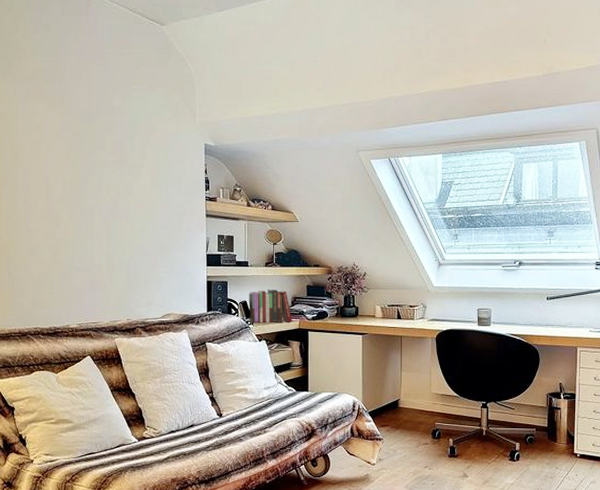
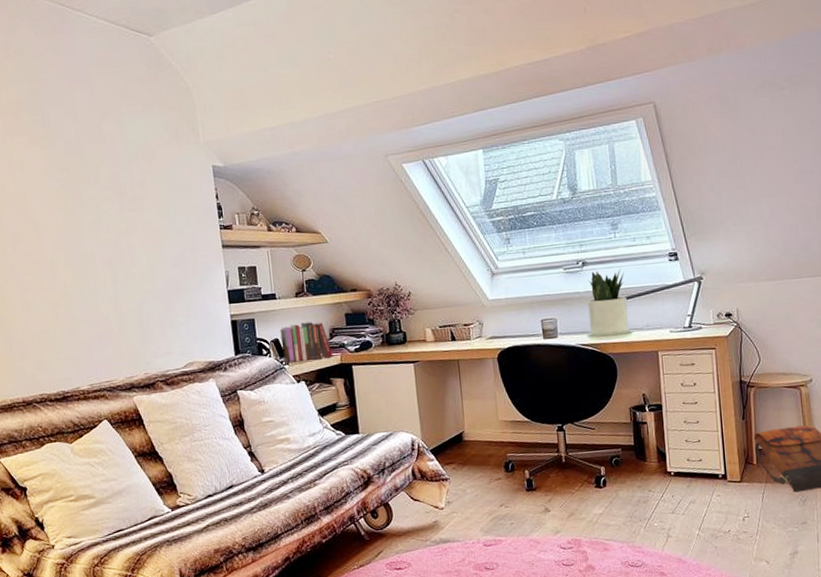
planter: none [516,271,558,332] -> present [587,269,634,341]

